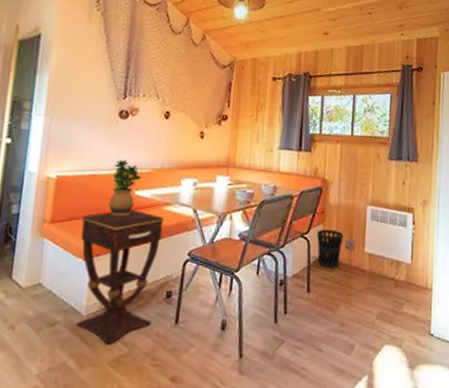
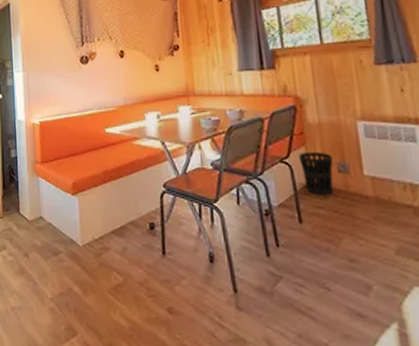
side table: present [75,209,164,344] -> none [65,146,141,273]
potted plant: present [108,159,141,216] -> none [83,100,109,153]

